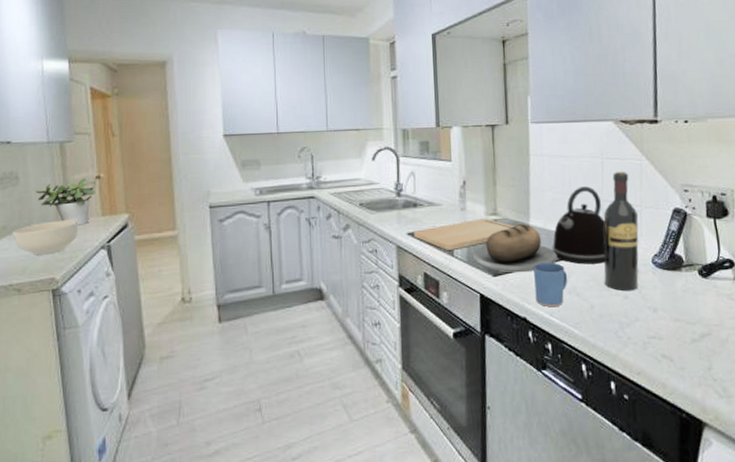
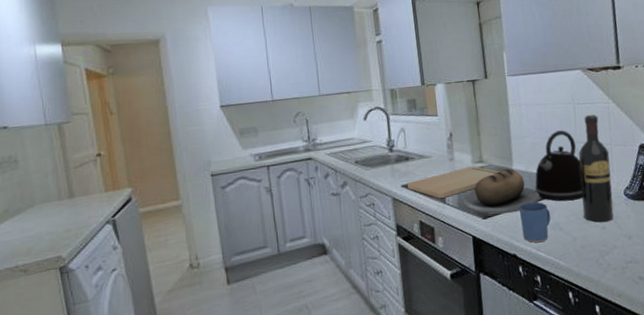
bowl: present [12,220,79,255] -> none [14,198,83,236]
potted plant: present [36,178,95,225] -> none [36,156,97,203]

